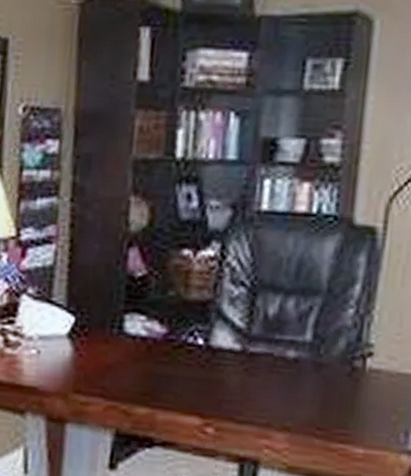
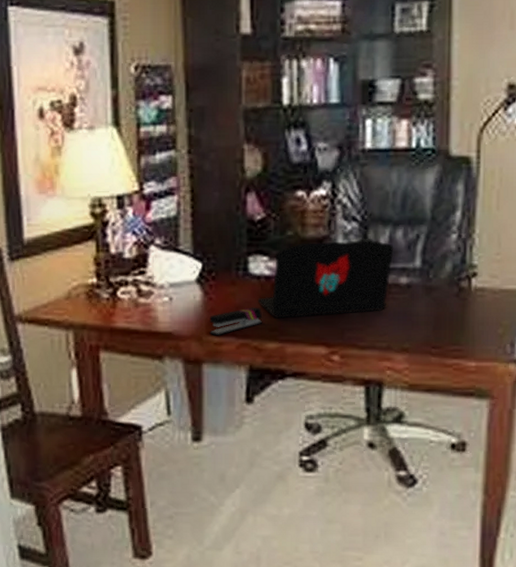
stapler: none [76,368,135,396] -> present [209,307,263,336]
laptop: none [130,305,284,385] -> present [257,239,394,319]

